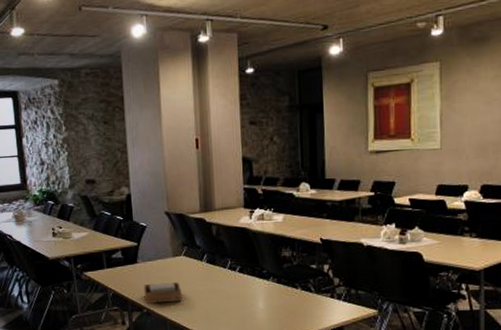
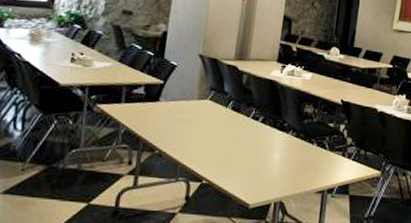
napkin holder: present [144,282,182,304] -> none [158,124,200,146]

